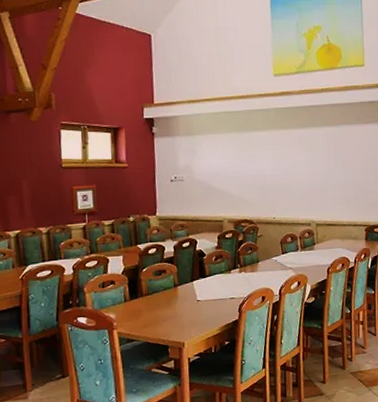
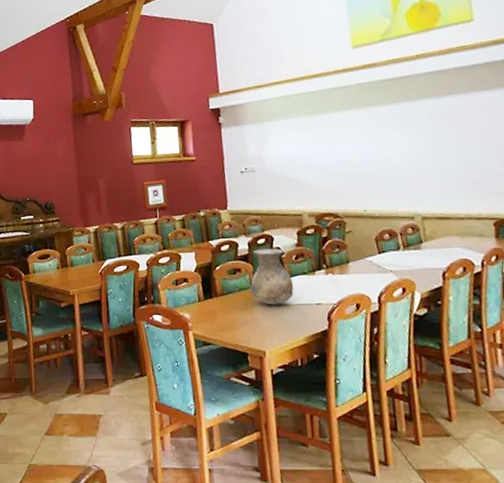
vase: none [173,250,212,302] -> present [249,248,294,305]

